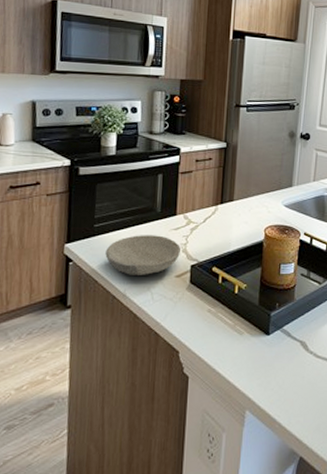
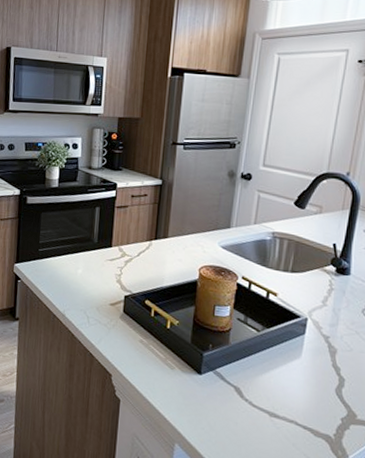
bowl: present [105,235,180,275] -> none [48,262,115,300]

